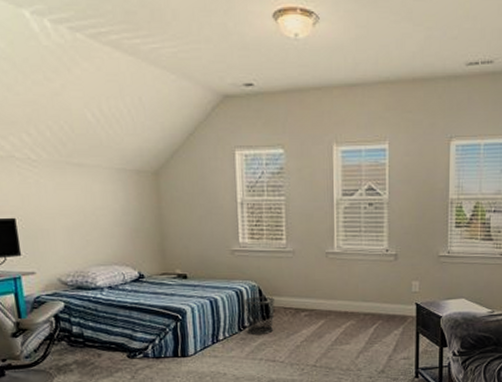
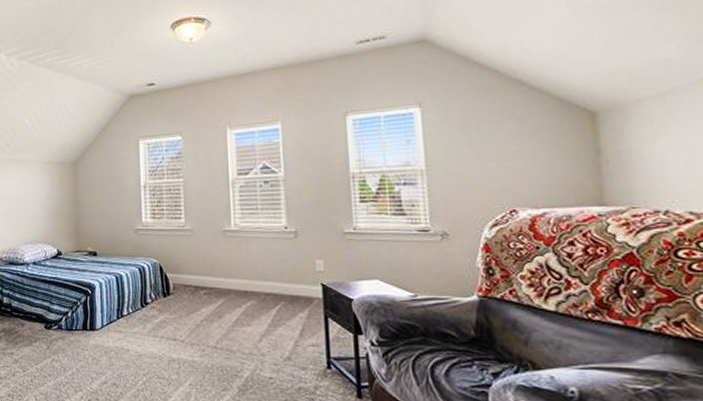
waste bin: present [243,296,274,334] -> none [145,273,175,311]

